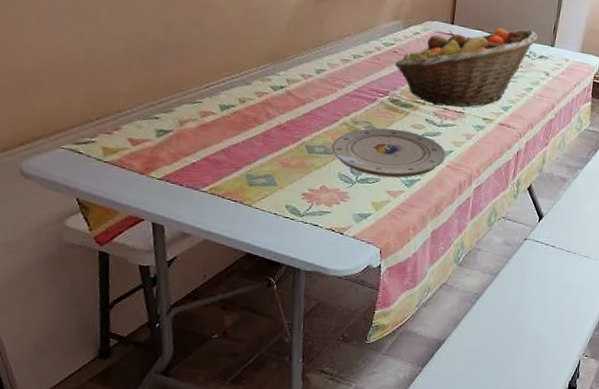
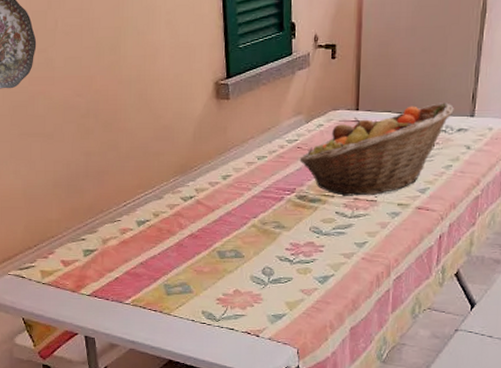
plate: present [331,128,447,178] -> none [242,225,361,276]

